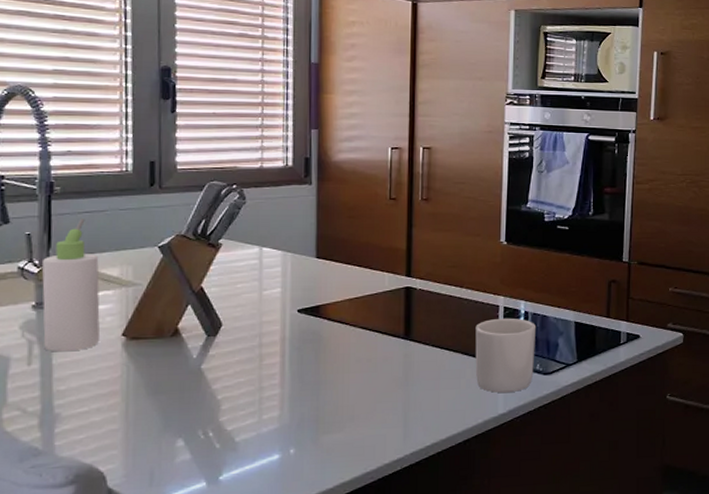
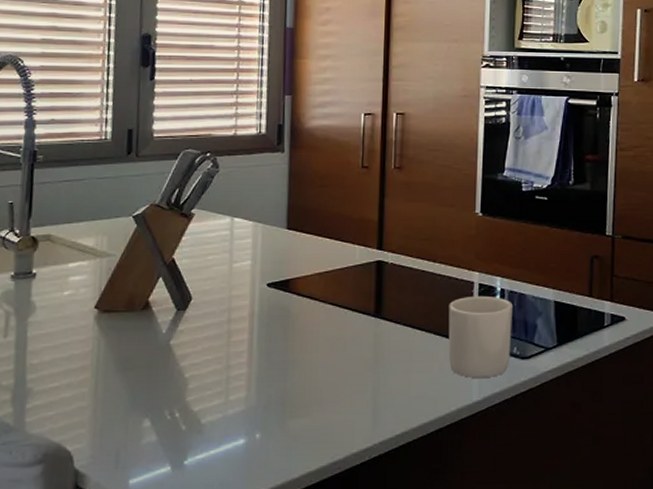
bottle: present [42,219,100,352] -> none [20,187,76,324]

